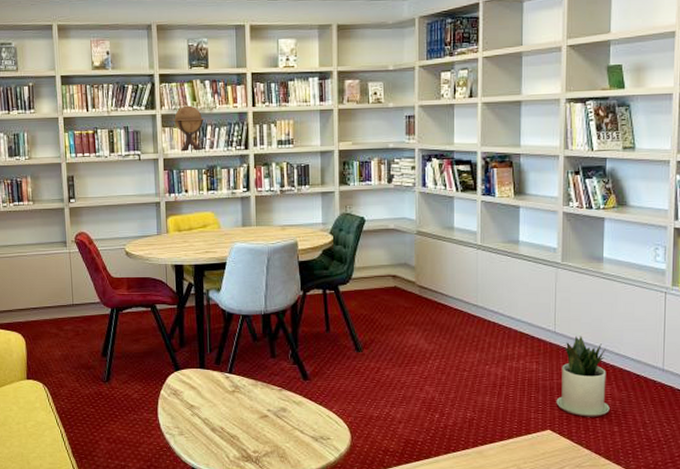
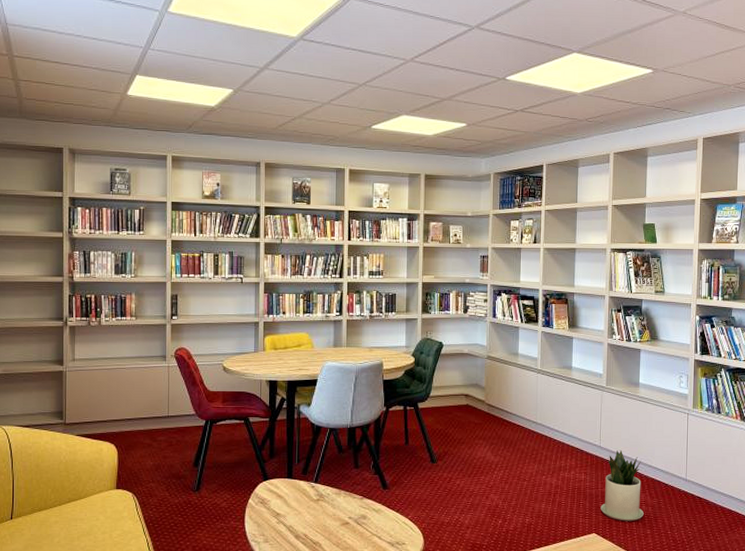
globe: present [171,105,206,152] -> none [274,236,305,277]

